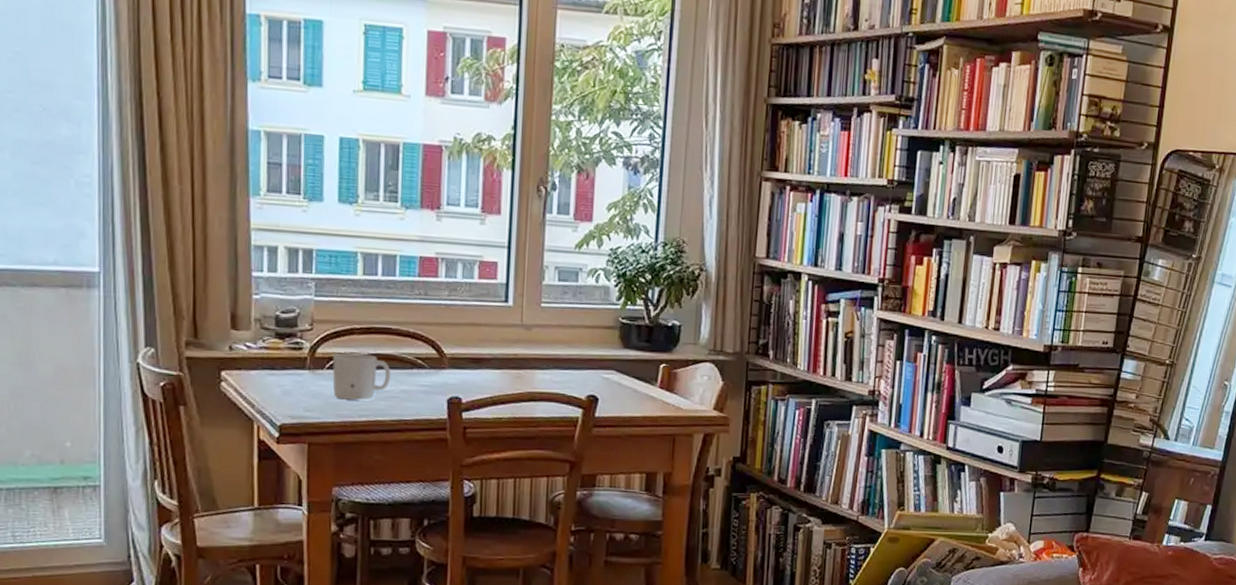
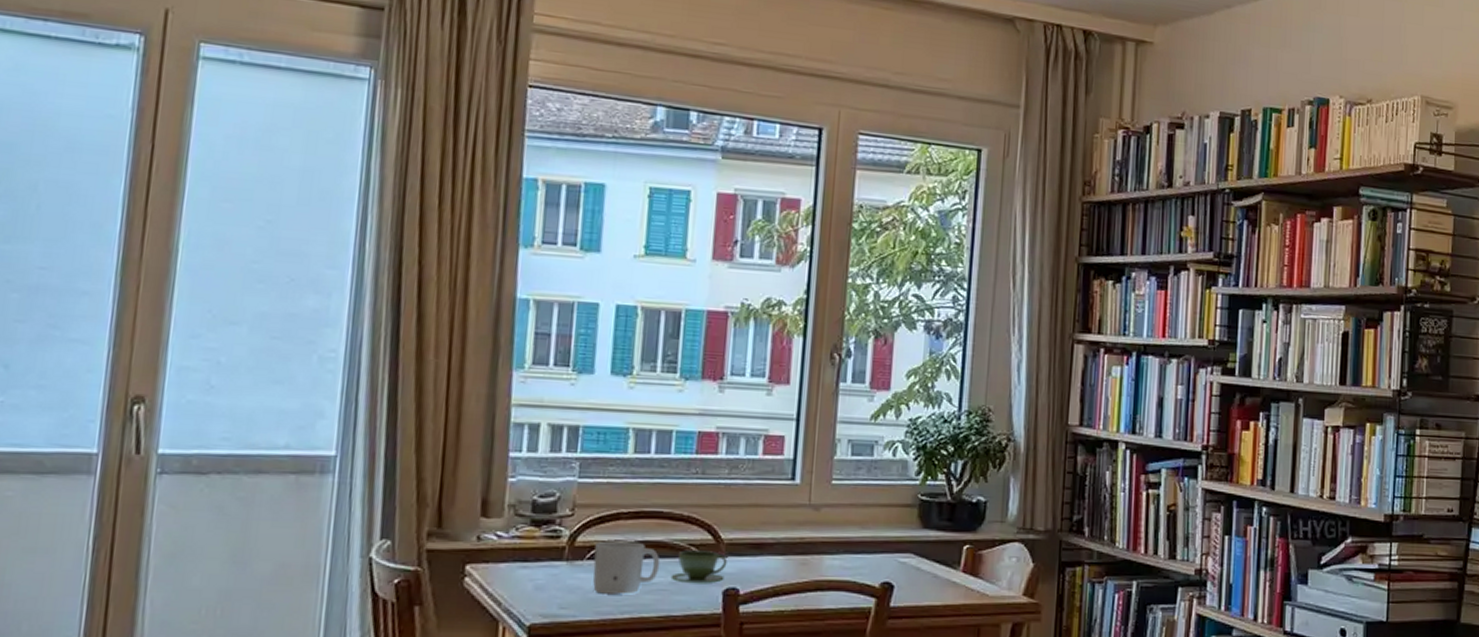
teacup: none [402,363,450,393] -> present [672,550,728,584]

